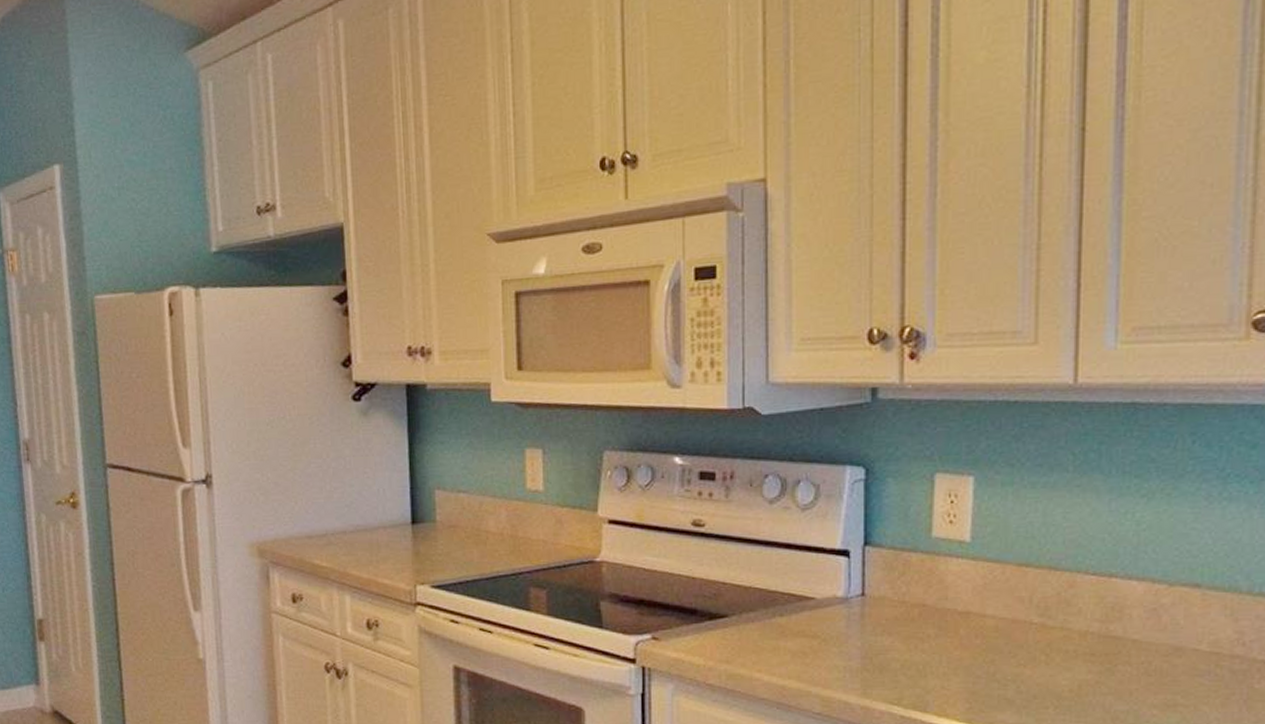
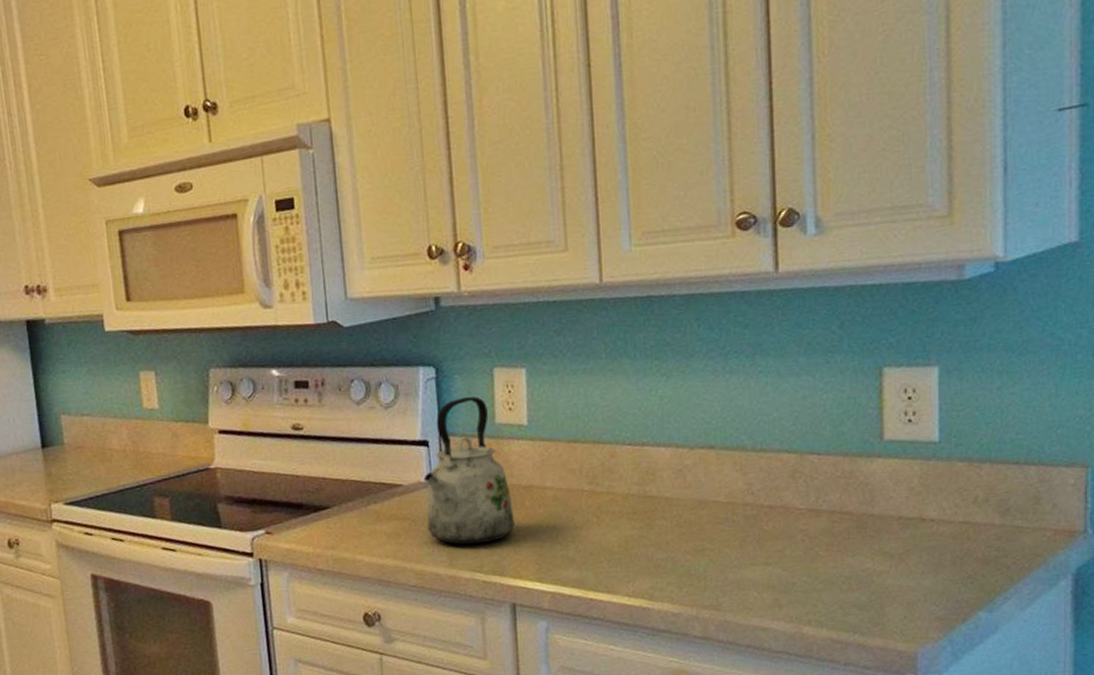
kettle: none [840,504,944,673] -> present [424,396,515,545]

